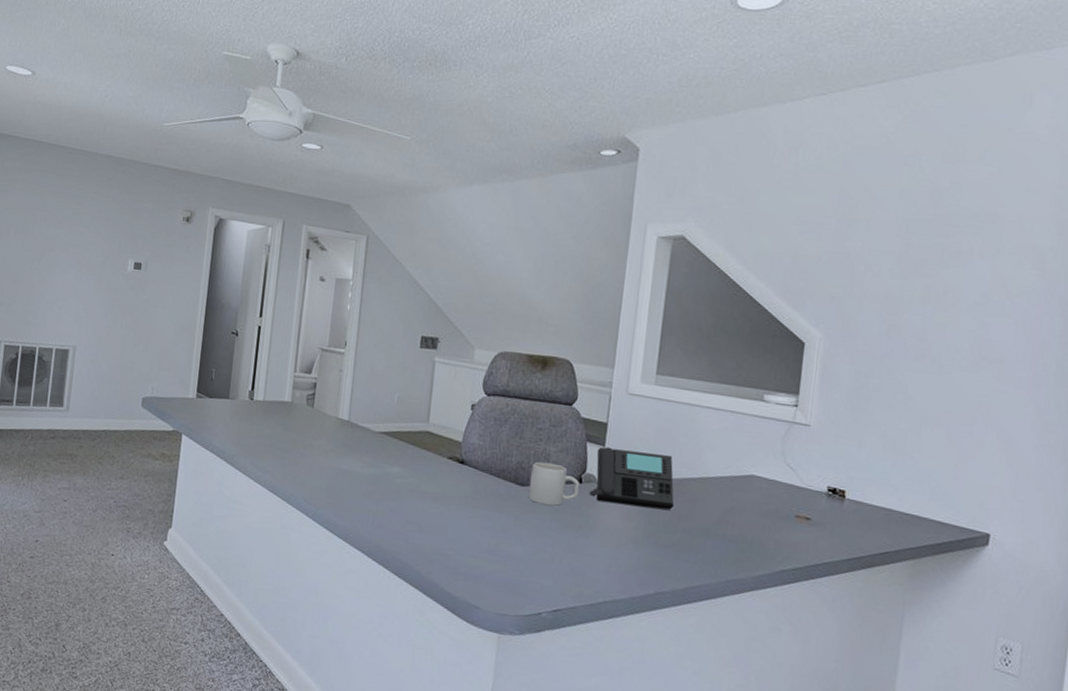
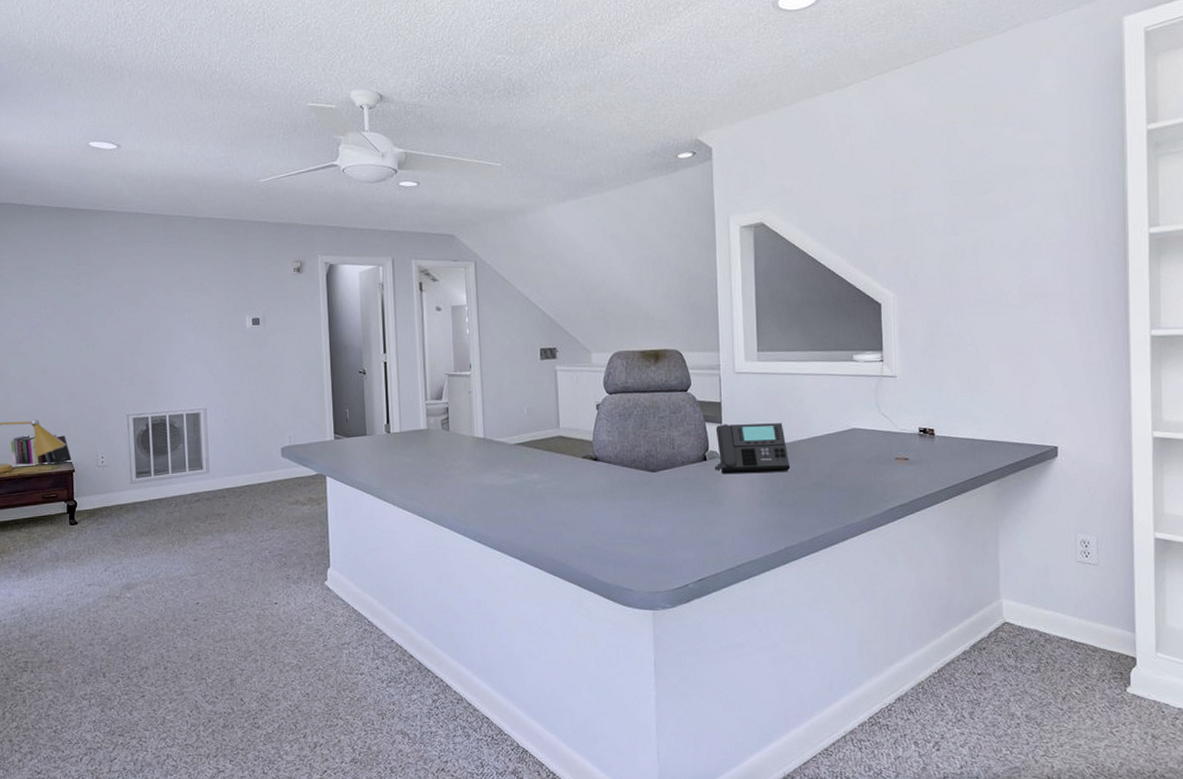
mug: present [528,461,580,506] -> none [659,446,706,486]

